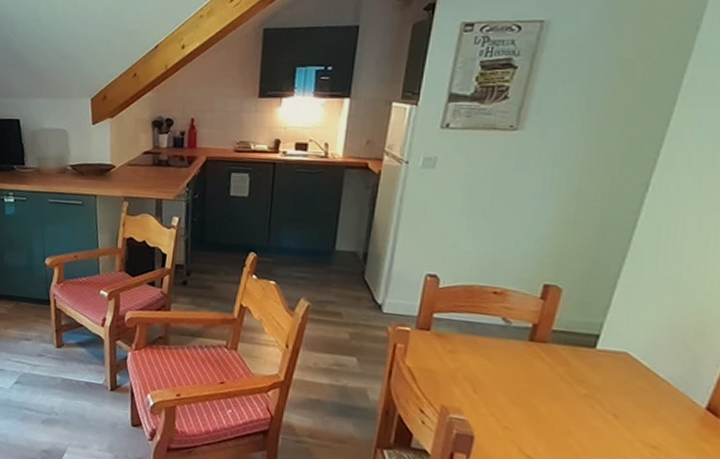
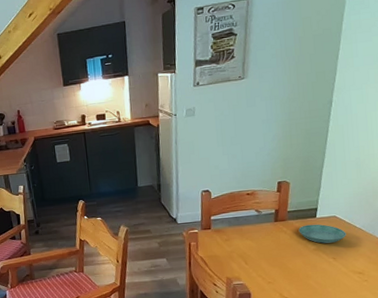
saucer: none [564,355,641,392] -> present [298,224,346,244]

